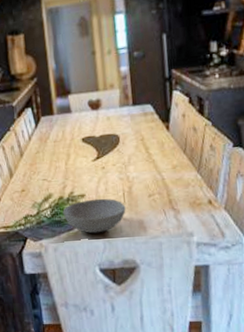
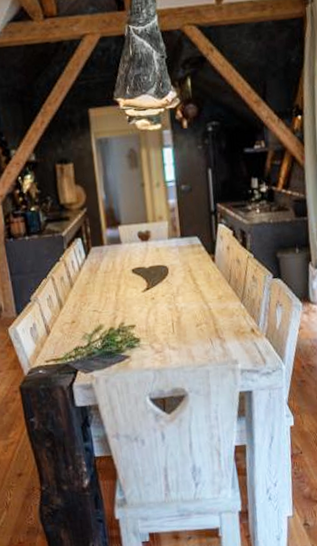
bowl: present [62,198,126,234] -> none [113,328,175,364]

